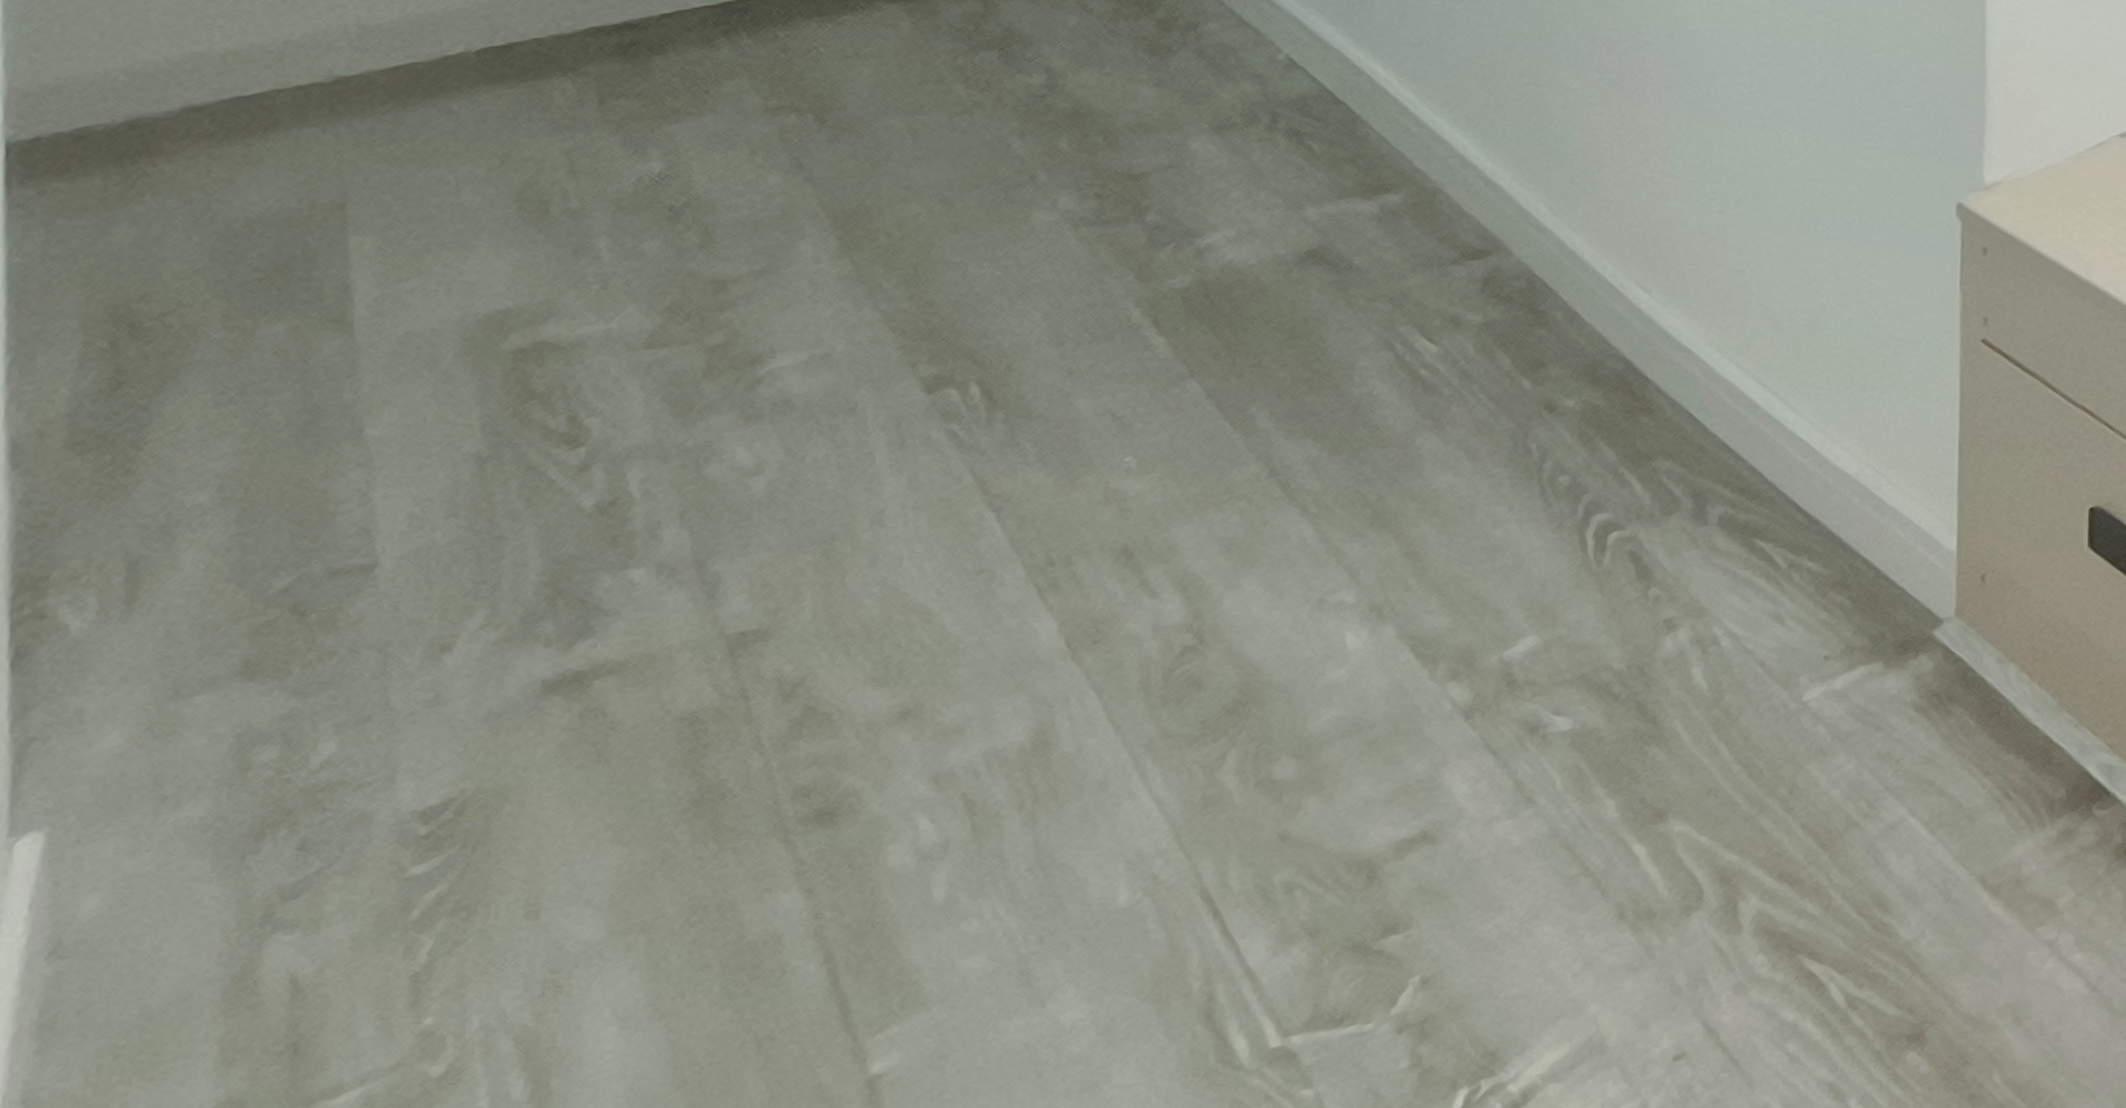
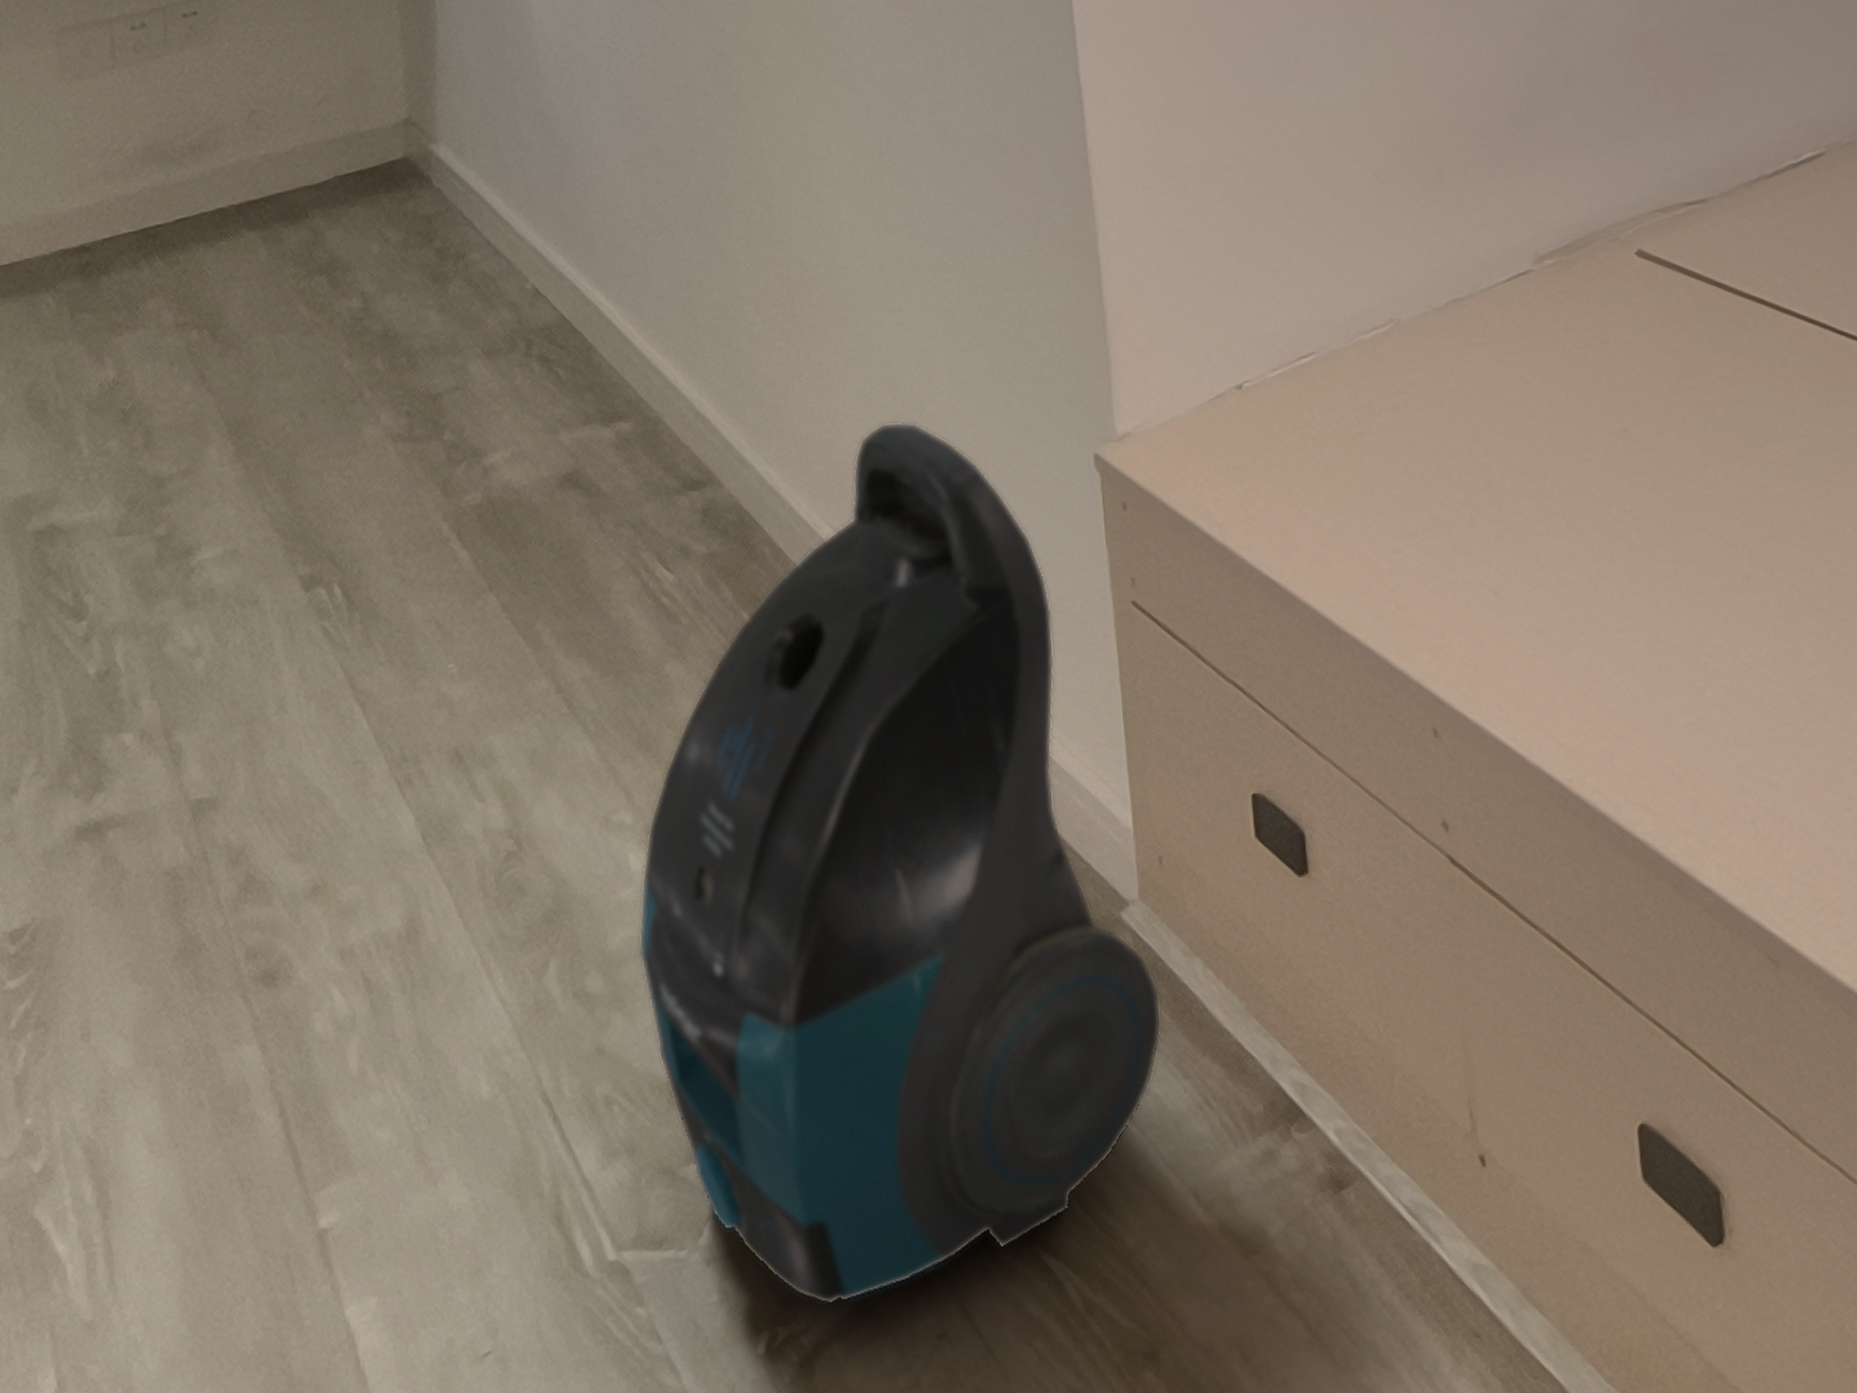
vacuum cleaner: none [1348,180,1967,1051] -> present [638,421,1162,1306]

